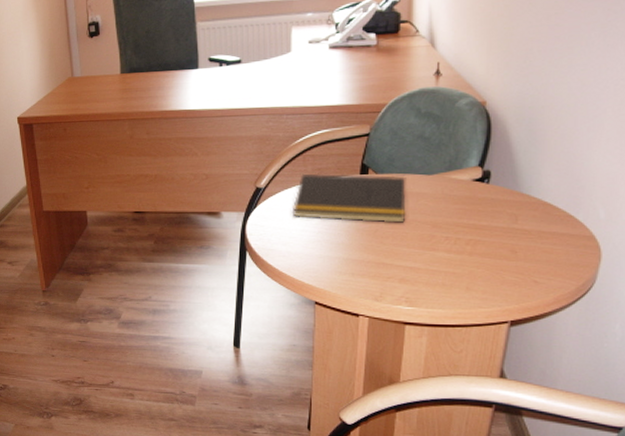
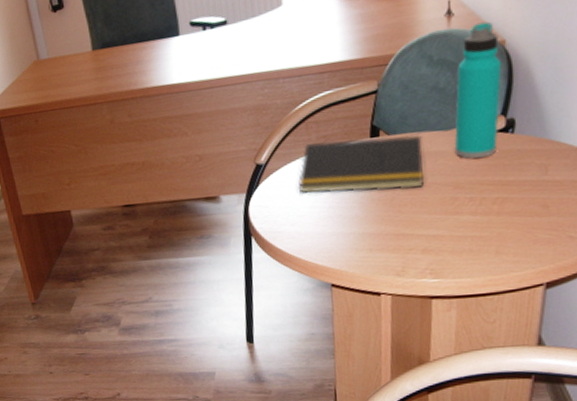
water bottle: none [434,83,482,202] -> present [454,21,502,159]

